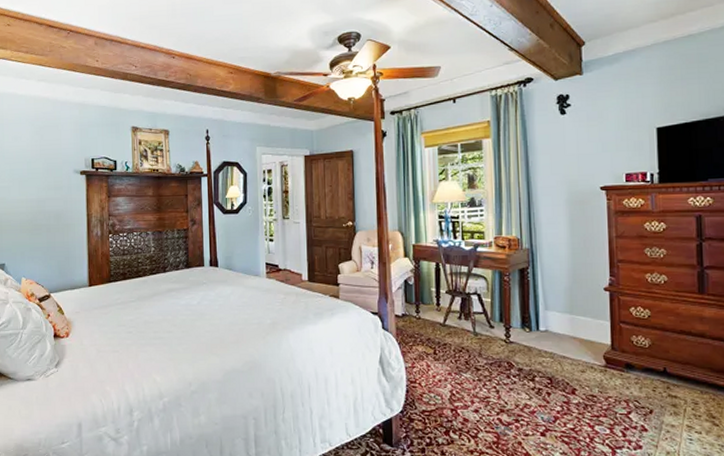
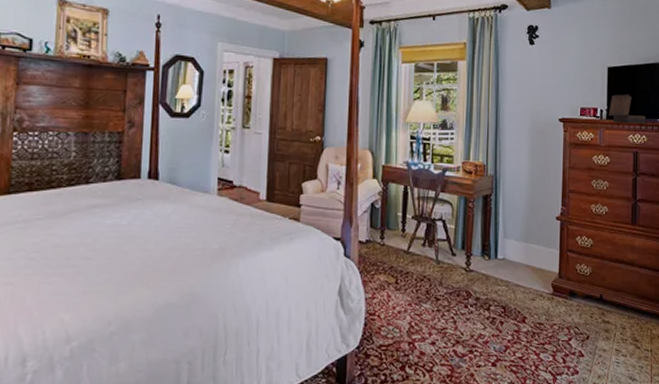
jewelry box: none [661,154,713,187] -> present [608,94,648,124]

